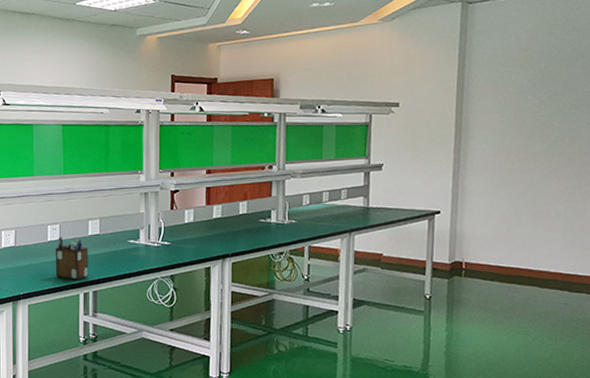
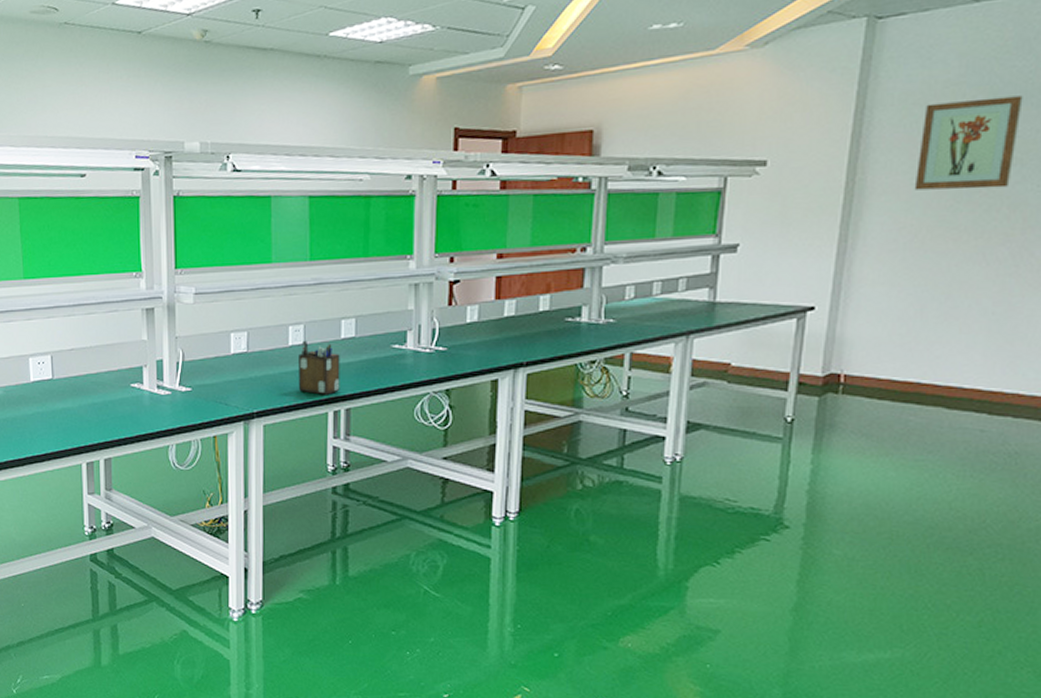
wall art: none [503,60,572,126] -> present [914,95,1023,190]

